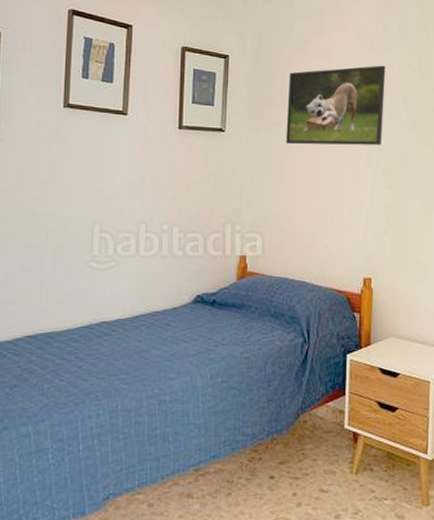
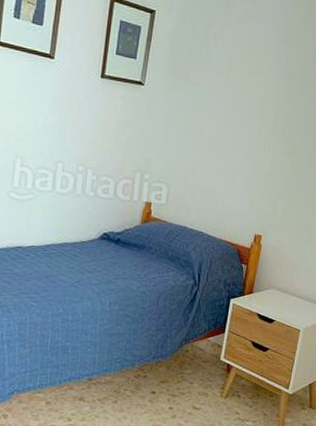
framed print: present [286,65,386,145] -> none [200,34,304,115]

